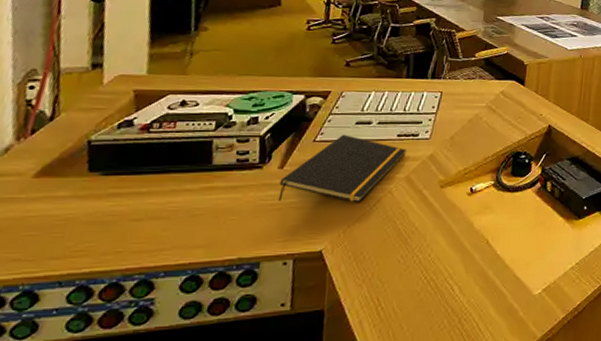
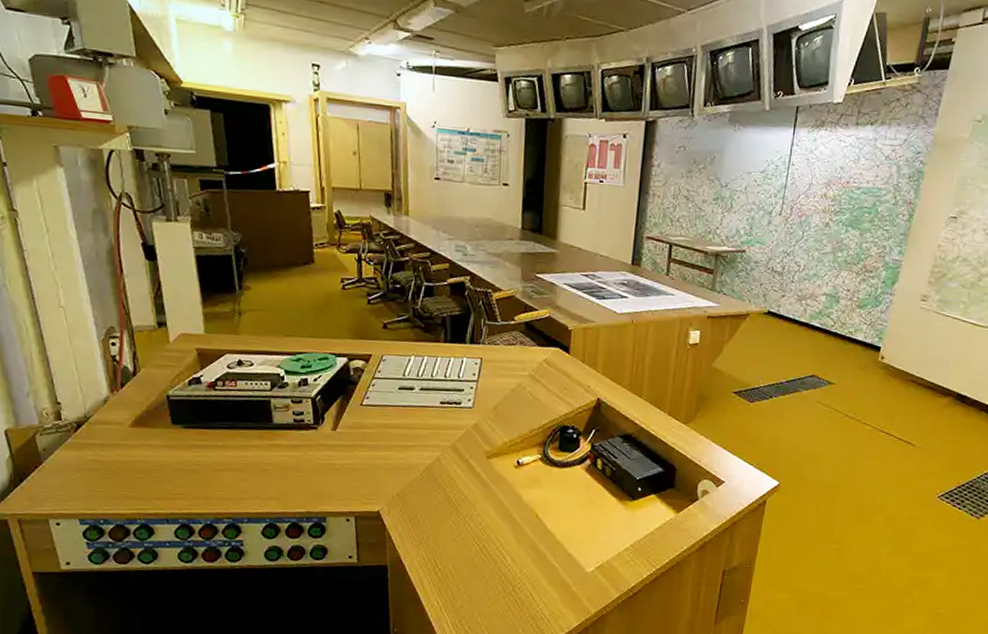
notepad: present [278,134,407,203] -> none [334,399,450,468]

